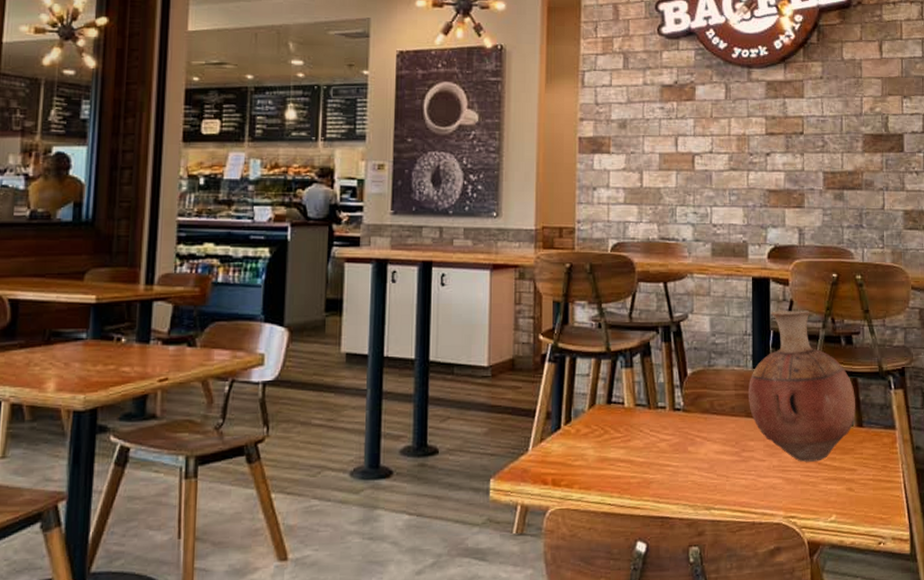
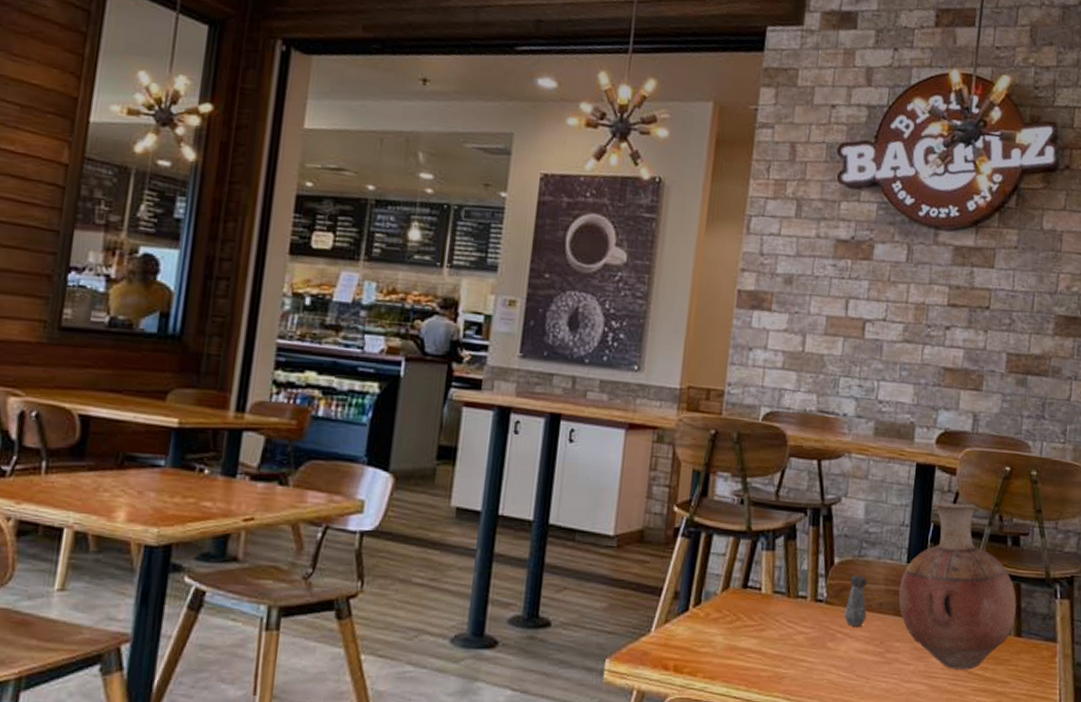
salt shaker: none [701,383,721,430] -> present [844,575,867,627]

